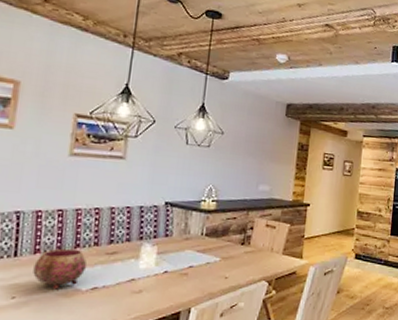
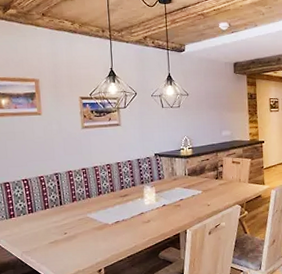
bowl: present [33,248,87,289] -> none [74,195,109,225]

